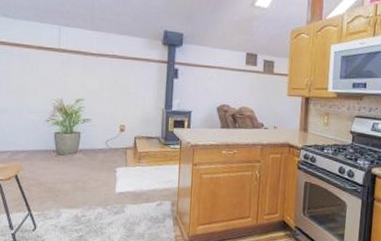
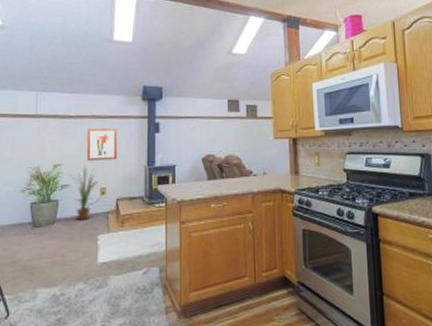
house plant: none [88,102,118,154] -> present [66,165,99,221]
wall art: none [107,67,137,101] -> present [86,128,117,161]

